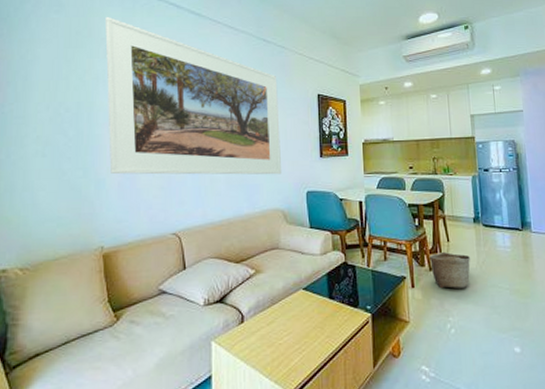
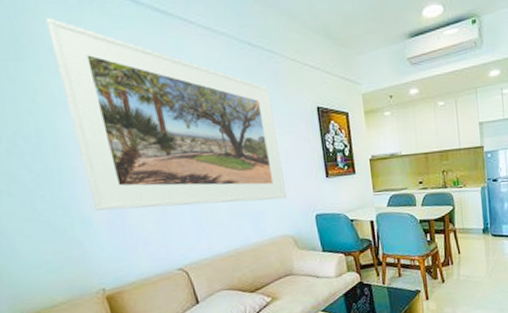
basket: present [429,251,471,288] -> none [441,263,481,298]

